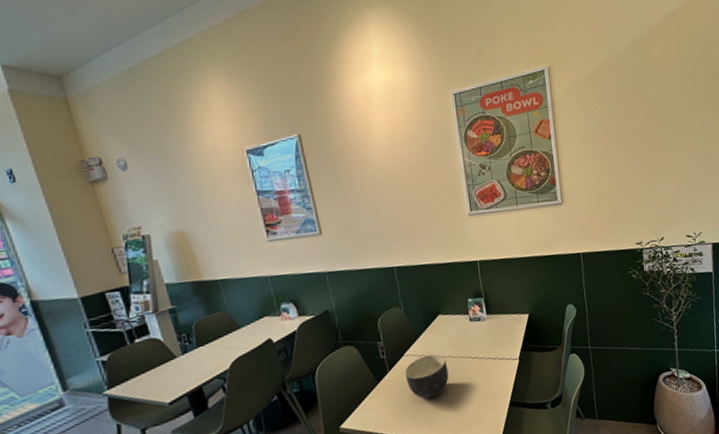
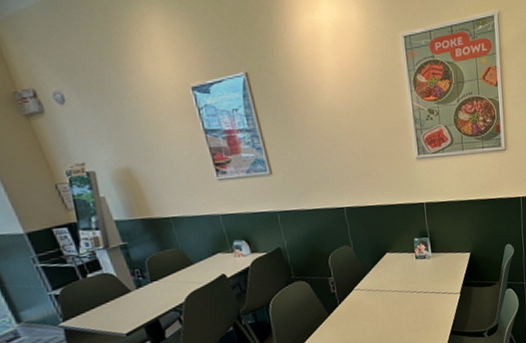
bowl: present [405,354,449,399] -> none [354,289,396,329]

